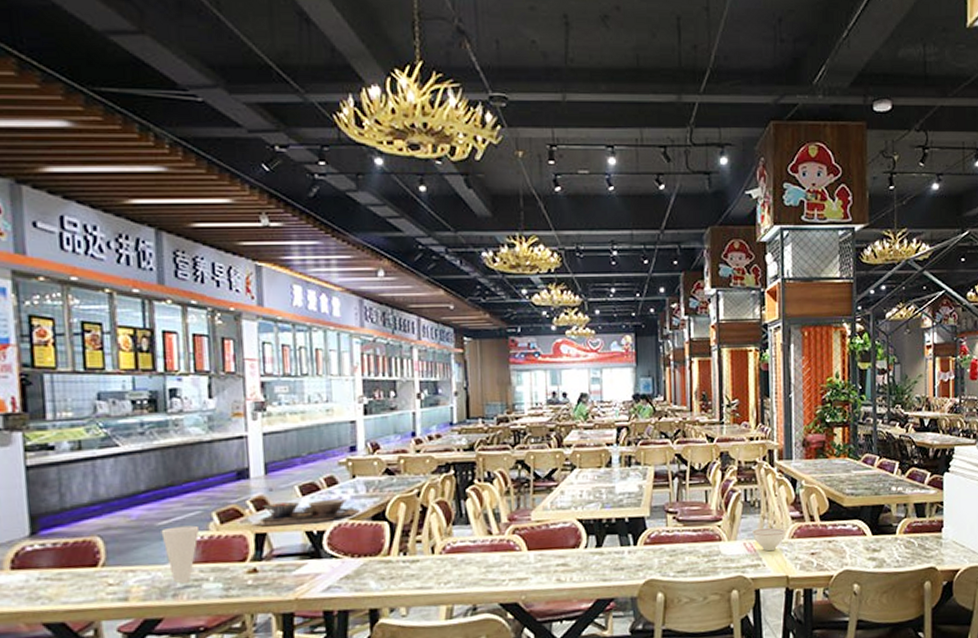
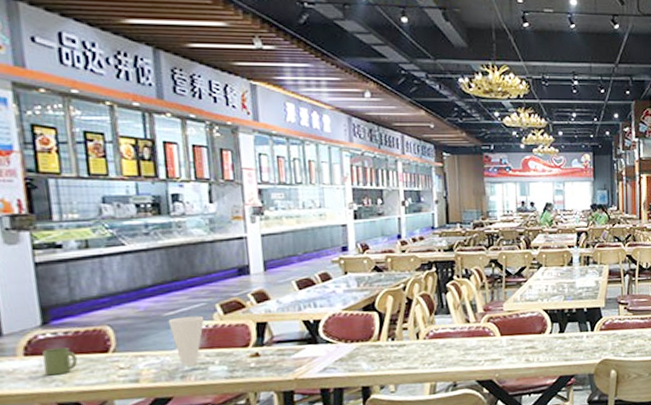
cup: none [29,560,65,592] -> present [42,347,77,376]
food tray: present [251,488,360,526] -> none [252,283,352,316]

